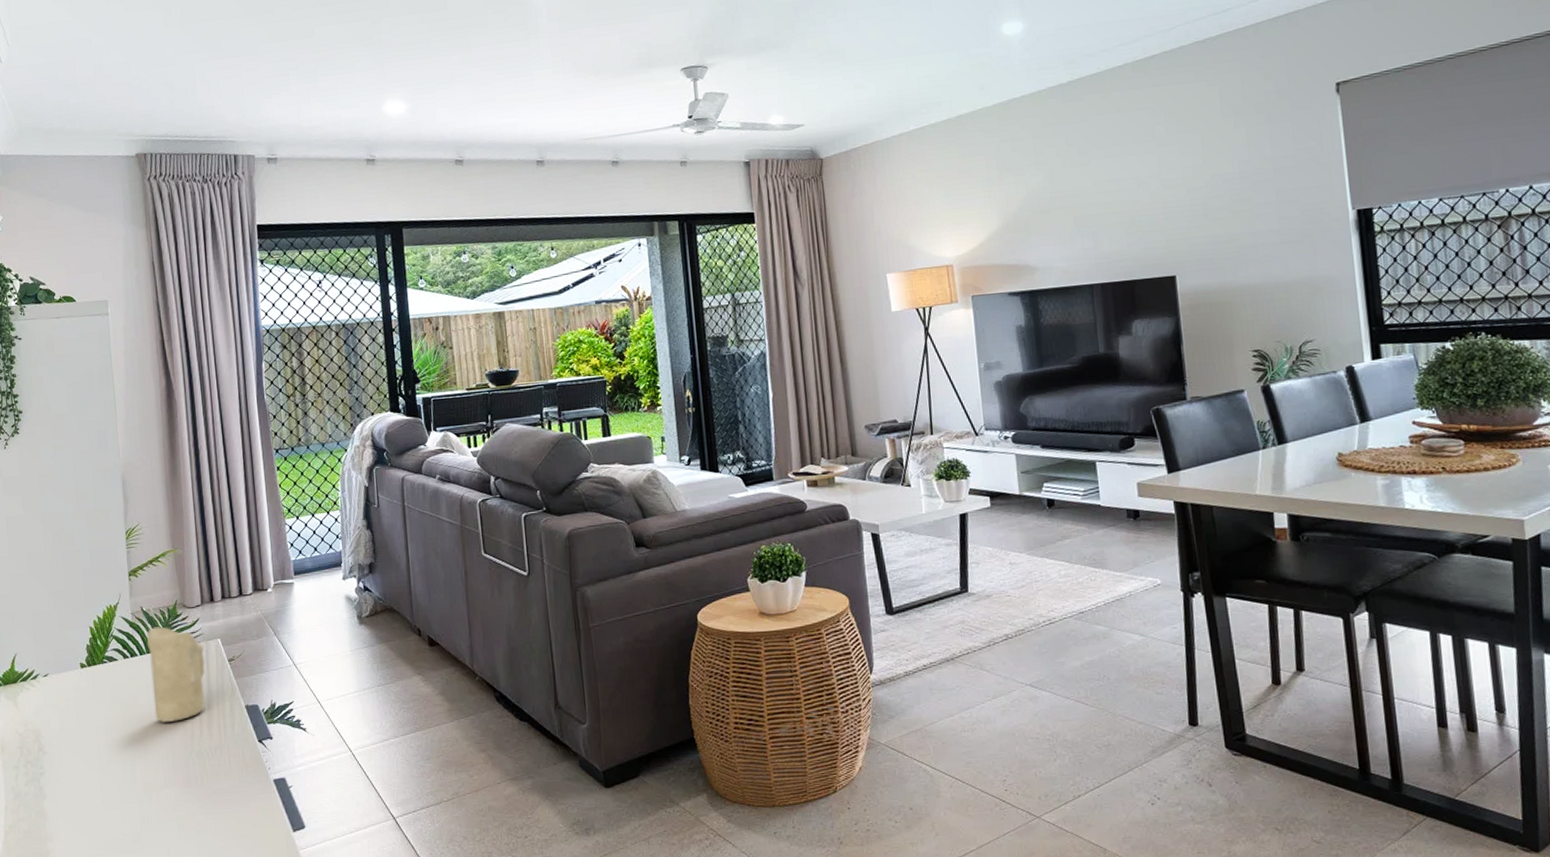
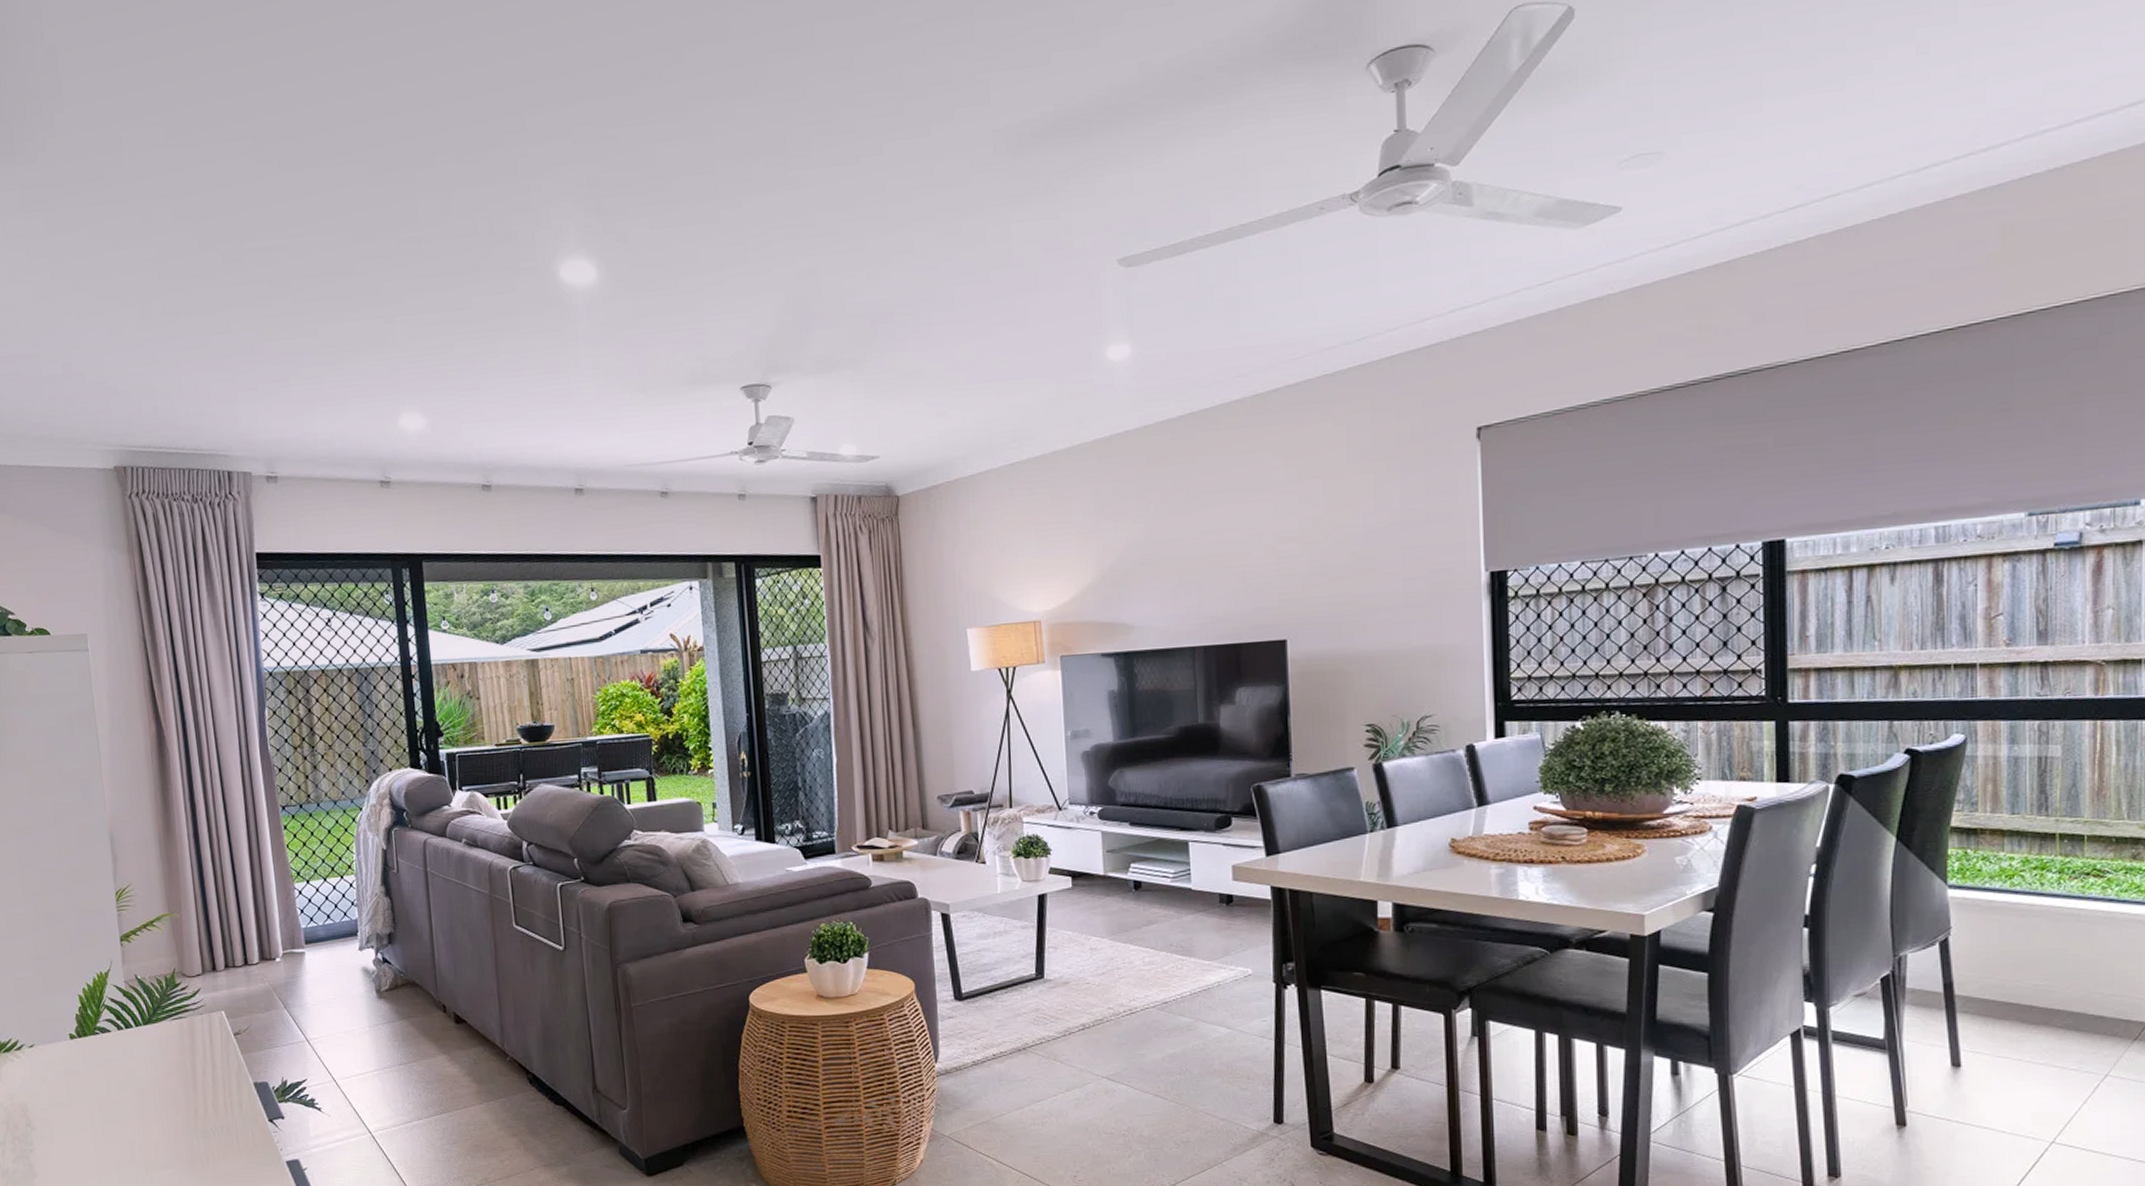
candle: present [147,627,205,724] -> none [142,996,209,1100]

